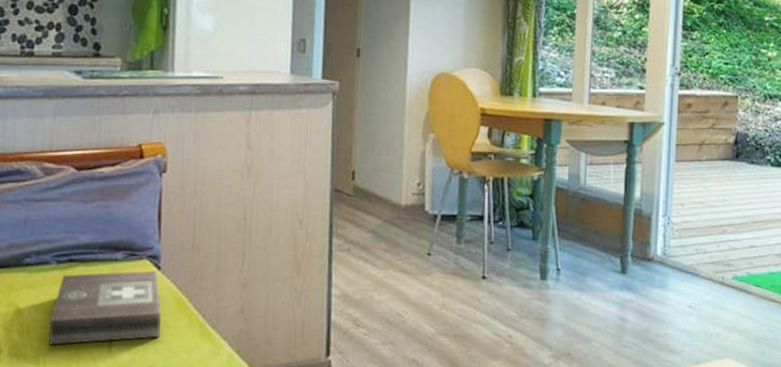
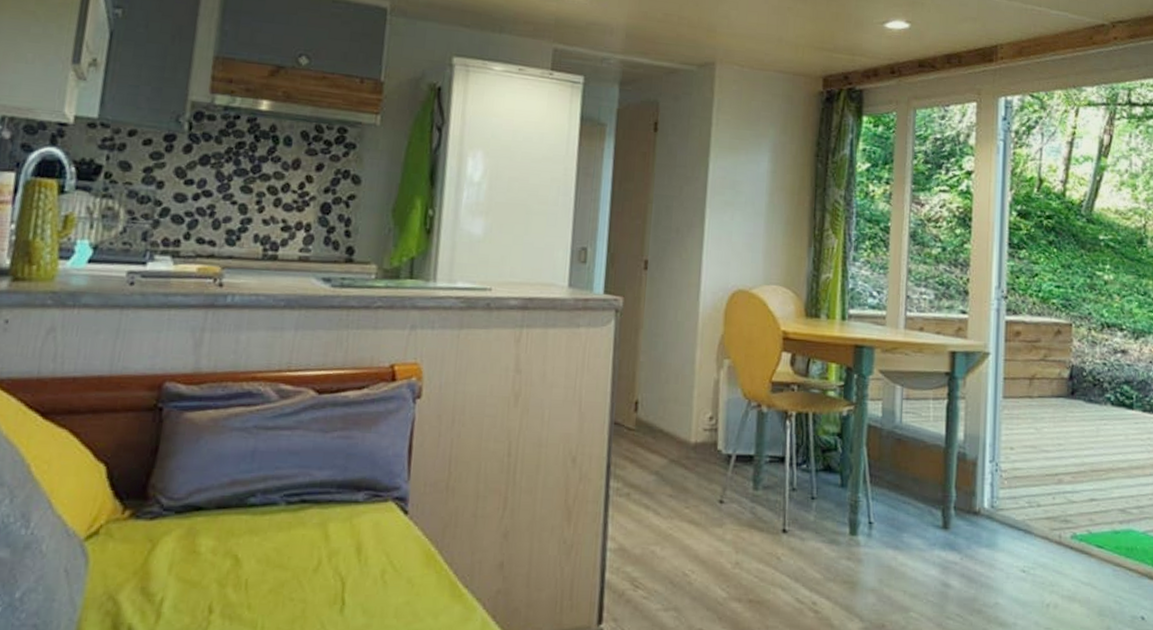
first aid kit: present [49,271,161,345] -> none [270,515,406,605]

